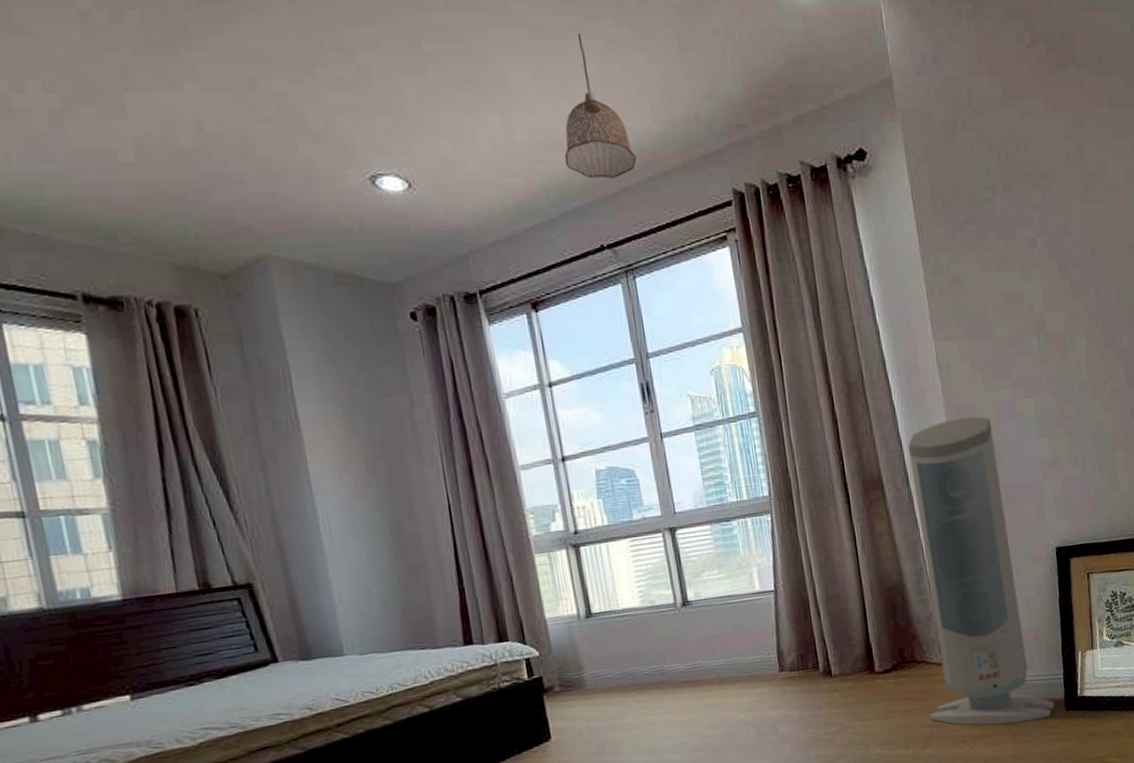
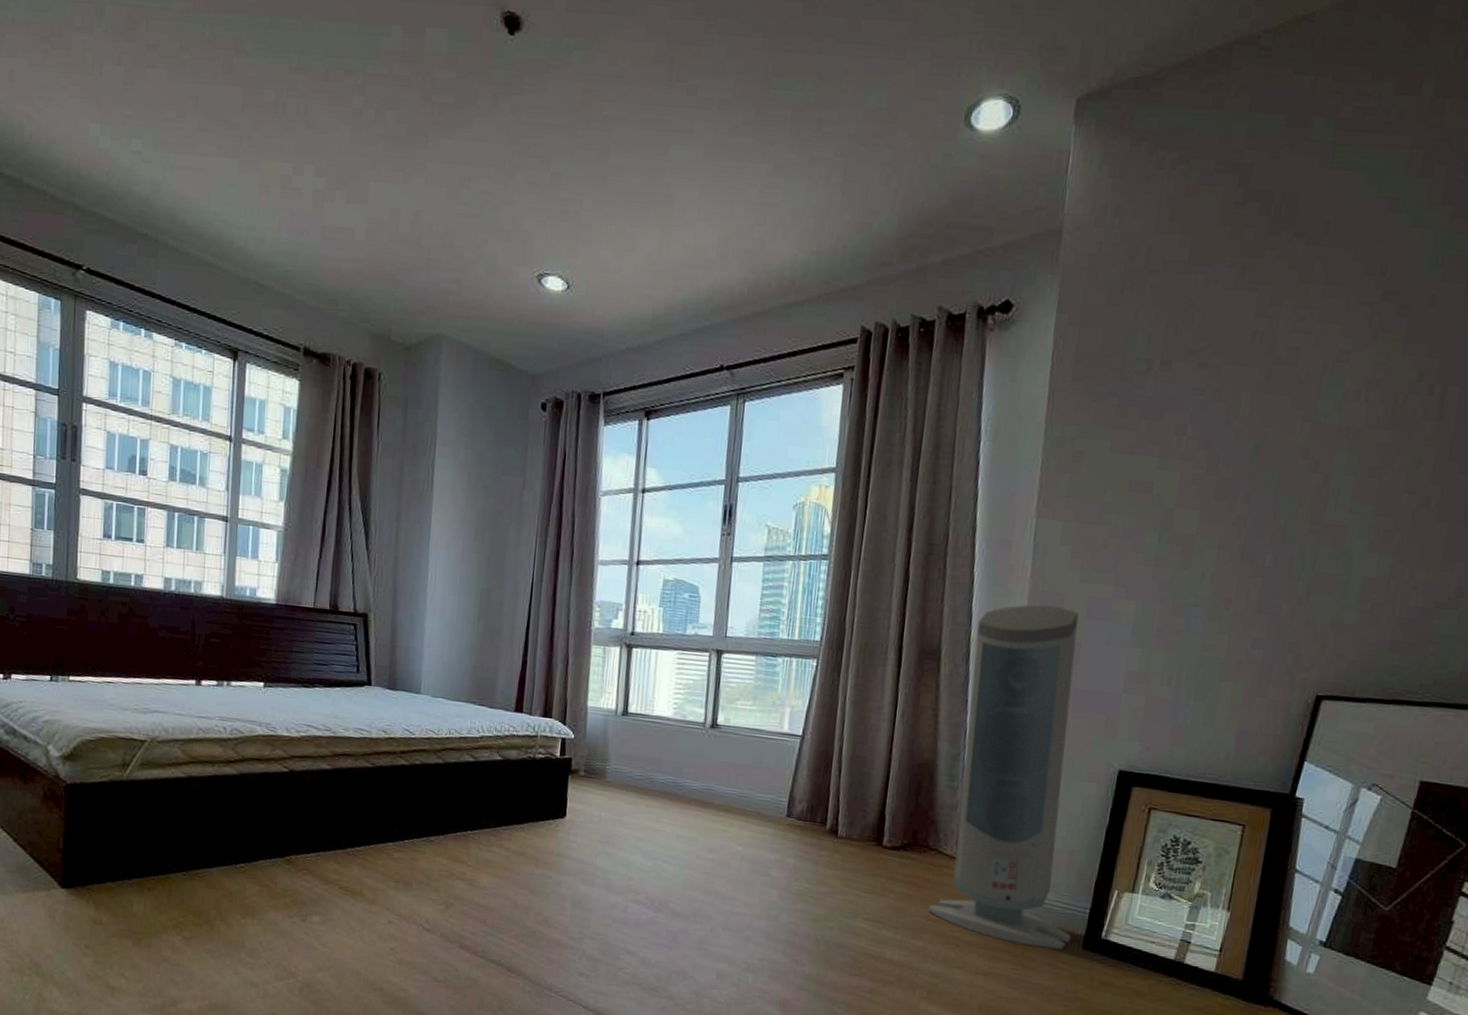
pendant lamp: present [564,32,637,179] -> none [707,155,775,302]

